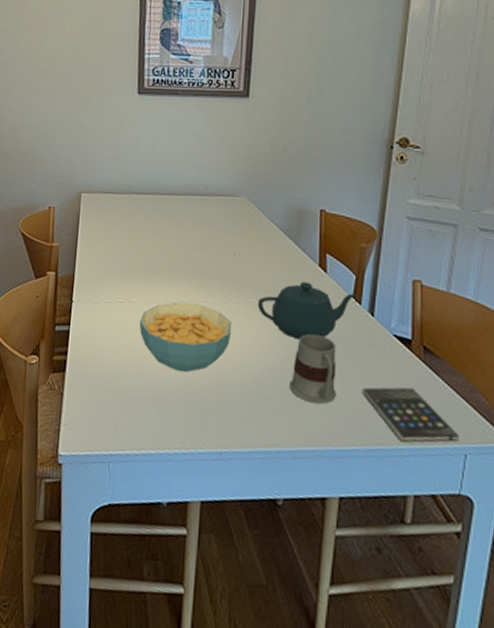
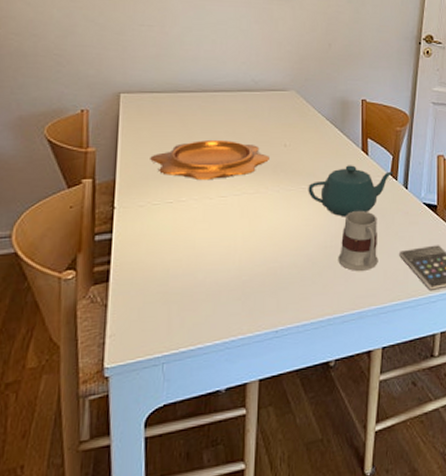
decorative bowl: none [105,243,218,284] -> present [150,141,269,181]
cereal bowl: present [139,302,232,373] -> none [190,196,285,263]

